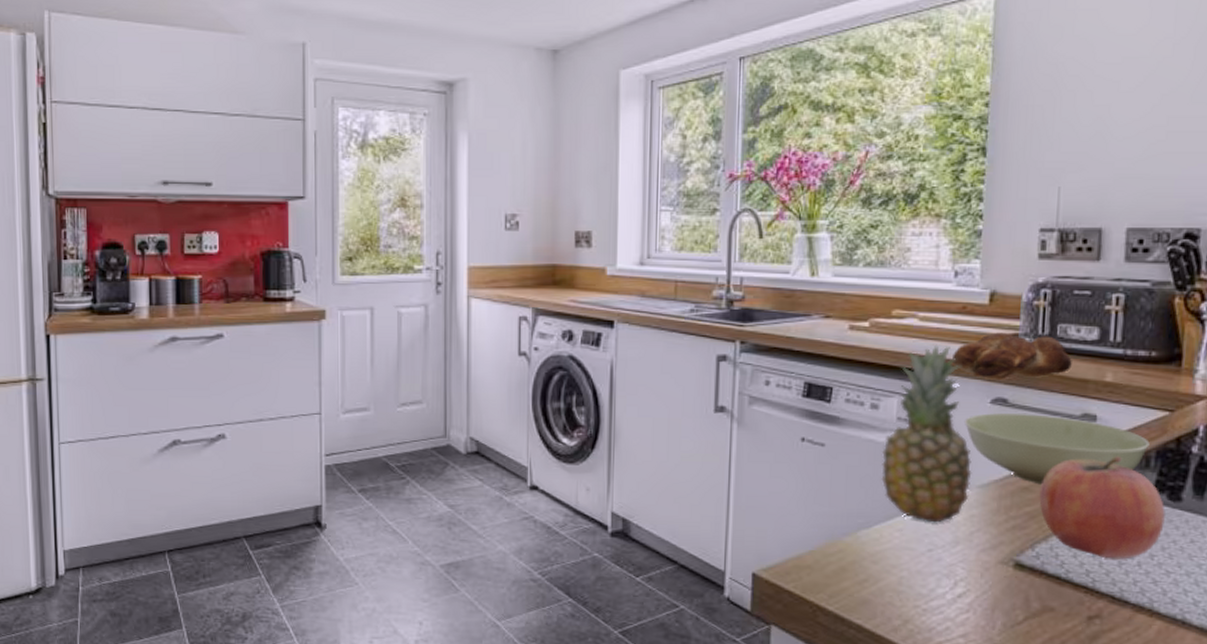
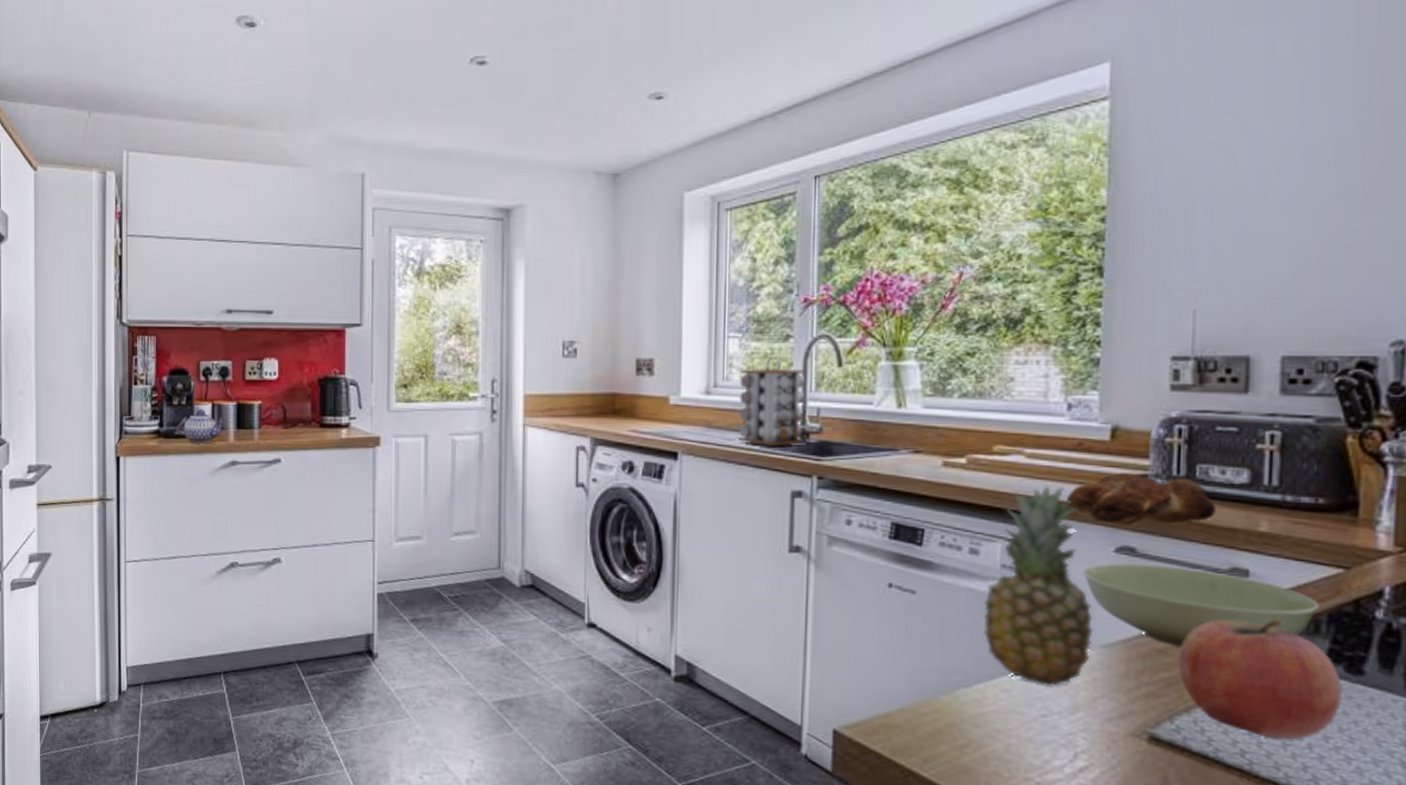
teapot: none [110,284,166,320] -> present [175,409,228,444]
spice rack: none [669,228,732,313] -> present [738,356,808,446]

